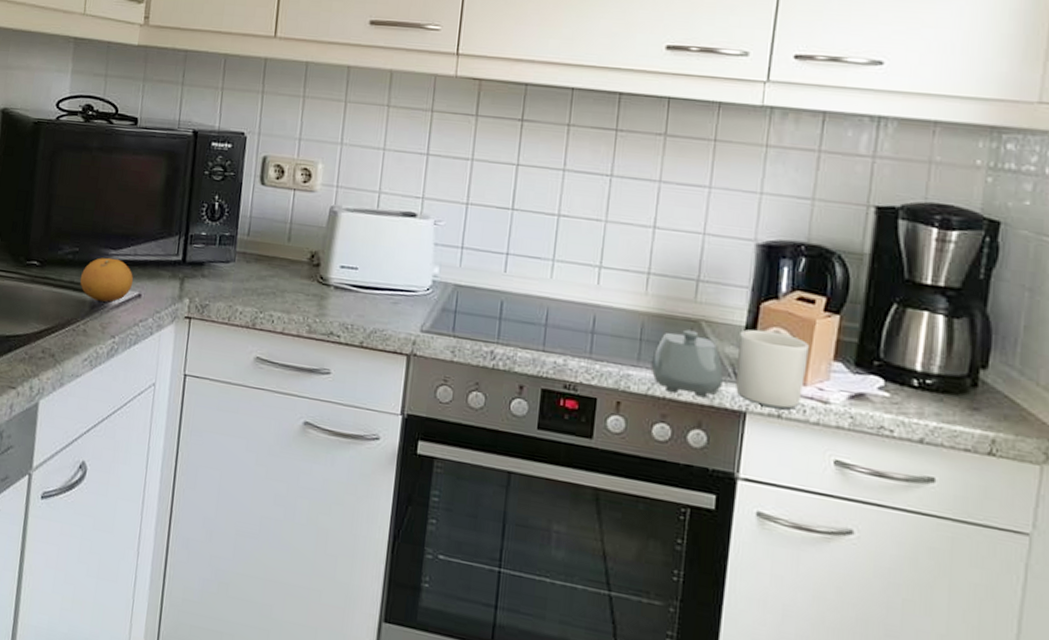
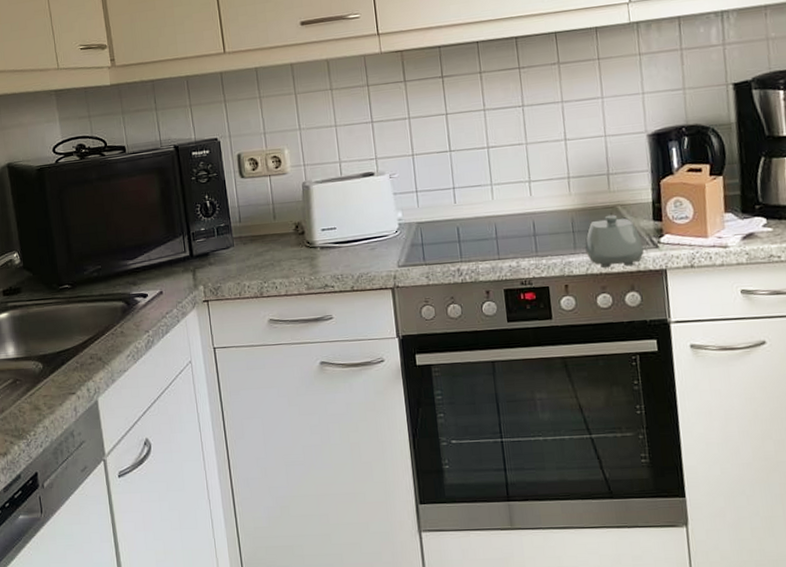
fruit: present [79,257,134,302] -> none [107,266,154,305]
mug: present [735,329,809,410] -> none [649,200,706,262]

